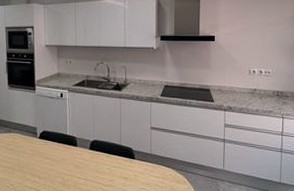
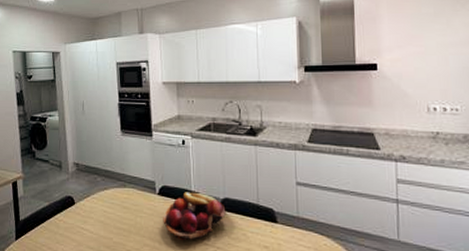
fruit basket: none [42,135,95,176] -> present [163,192,226,241]

